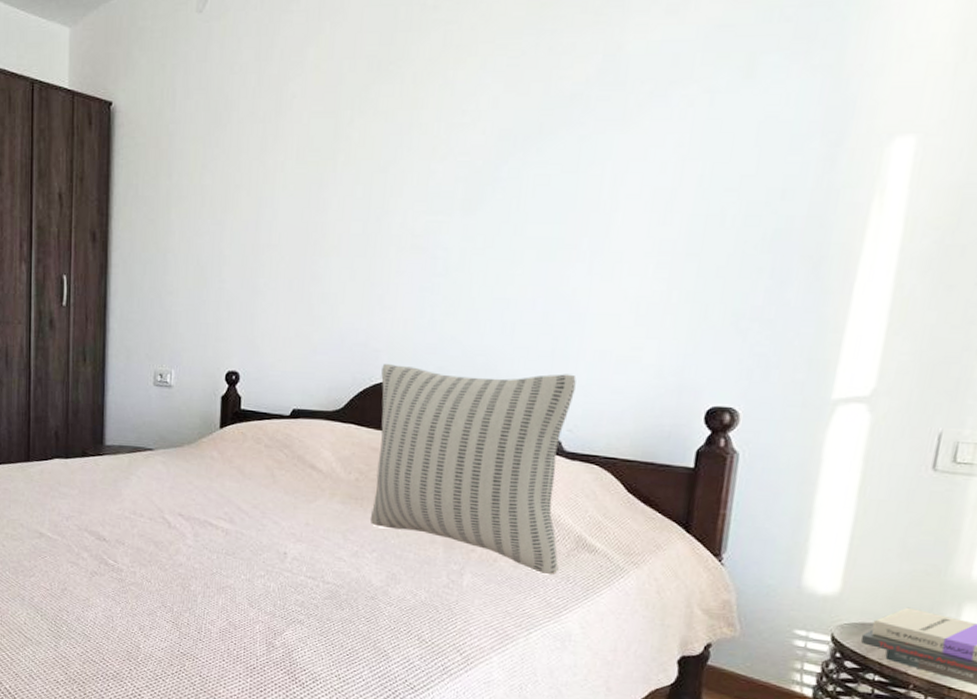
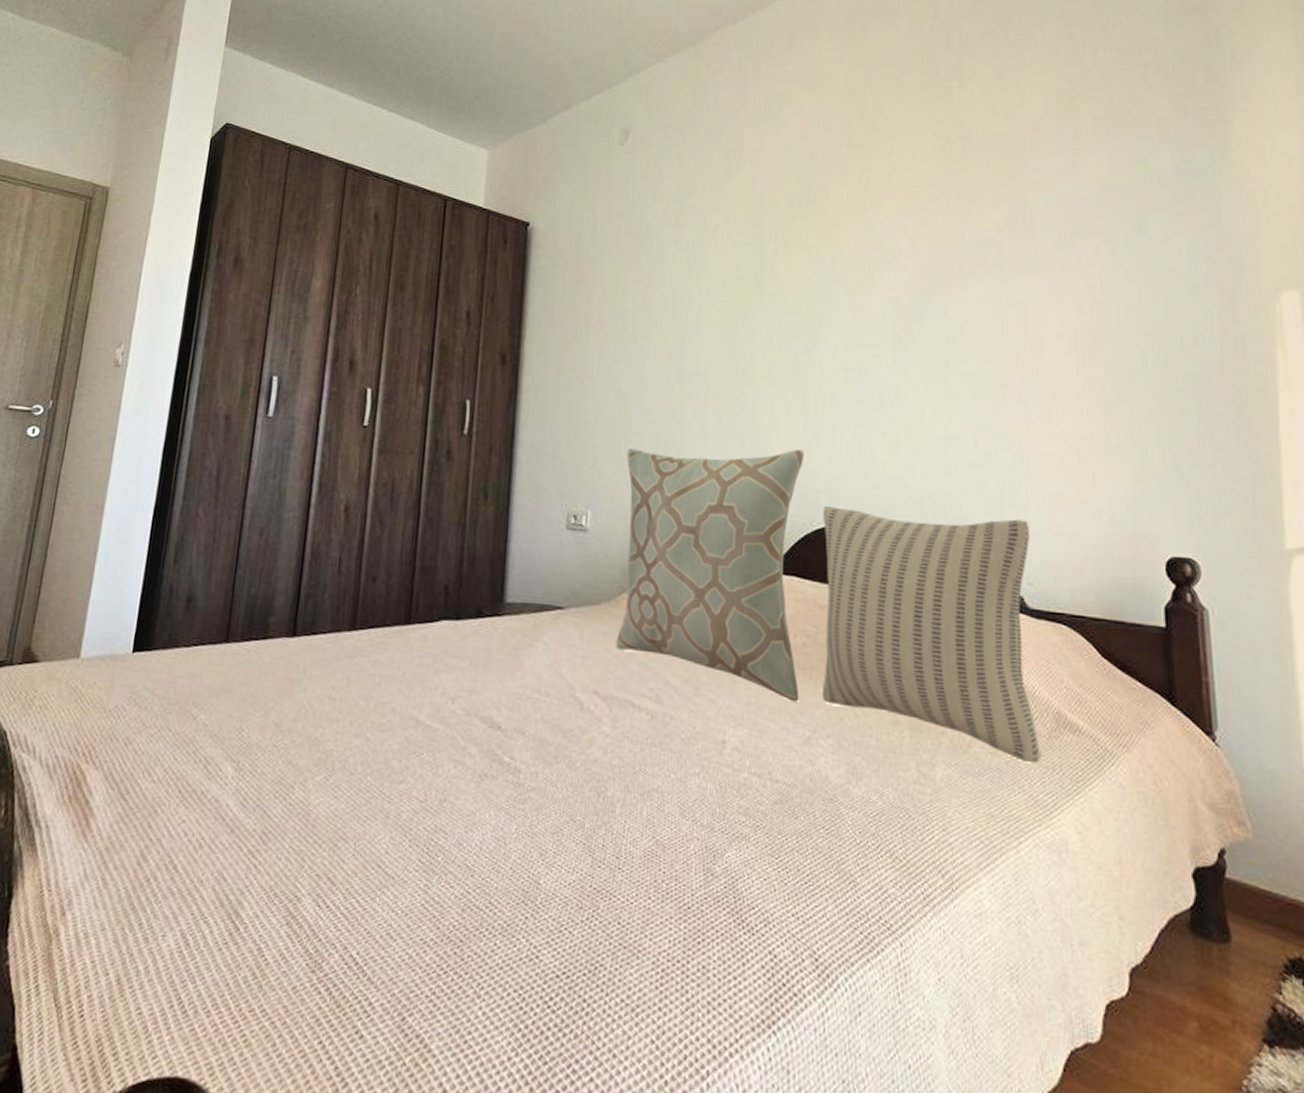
pillow: none [196,314,367,524] -> present [615,448,804,702]

